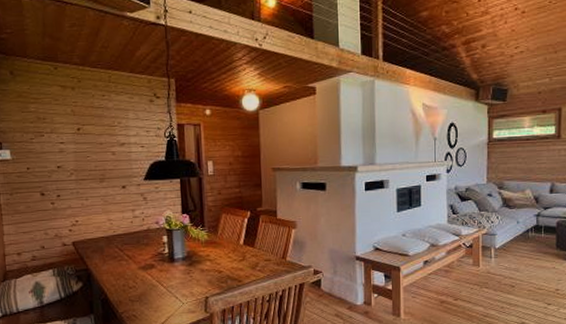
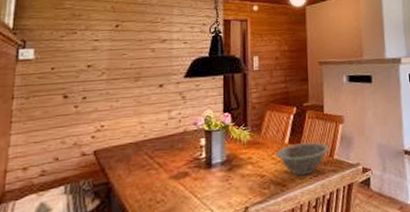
decorative bowl: none [232,244,282,274] -> present [276,142,330,176]

